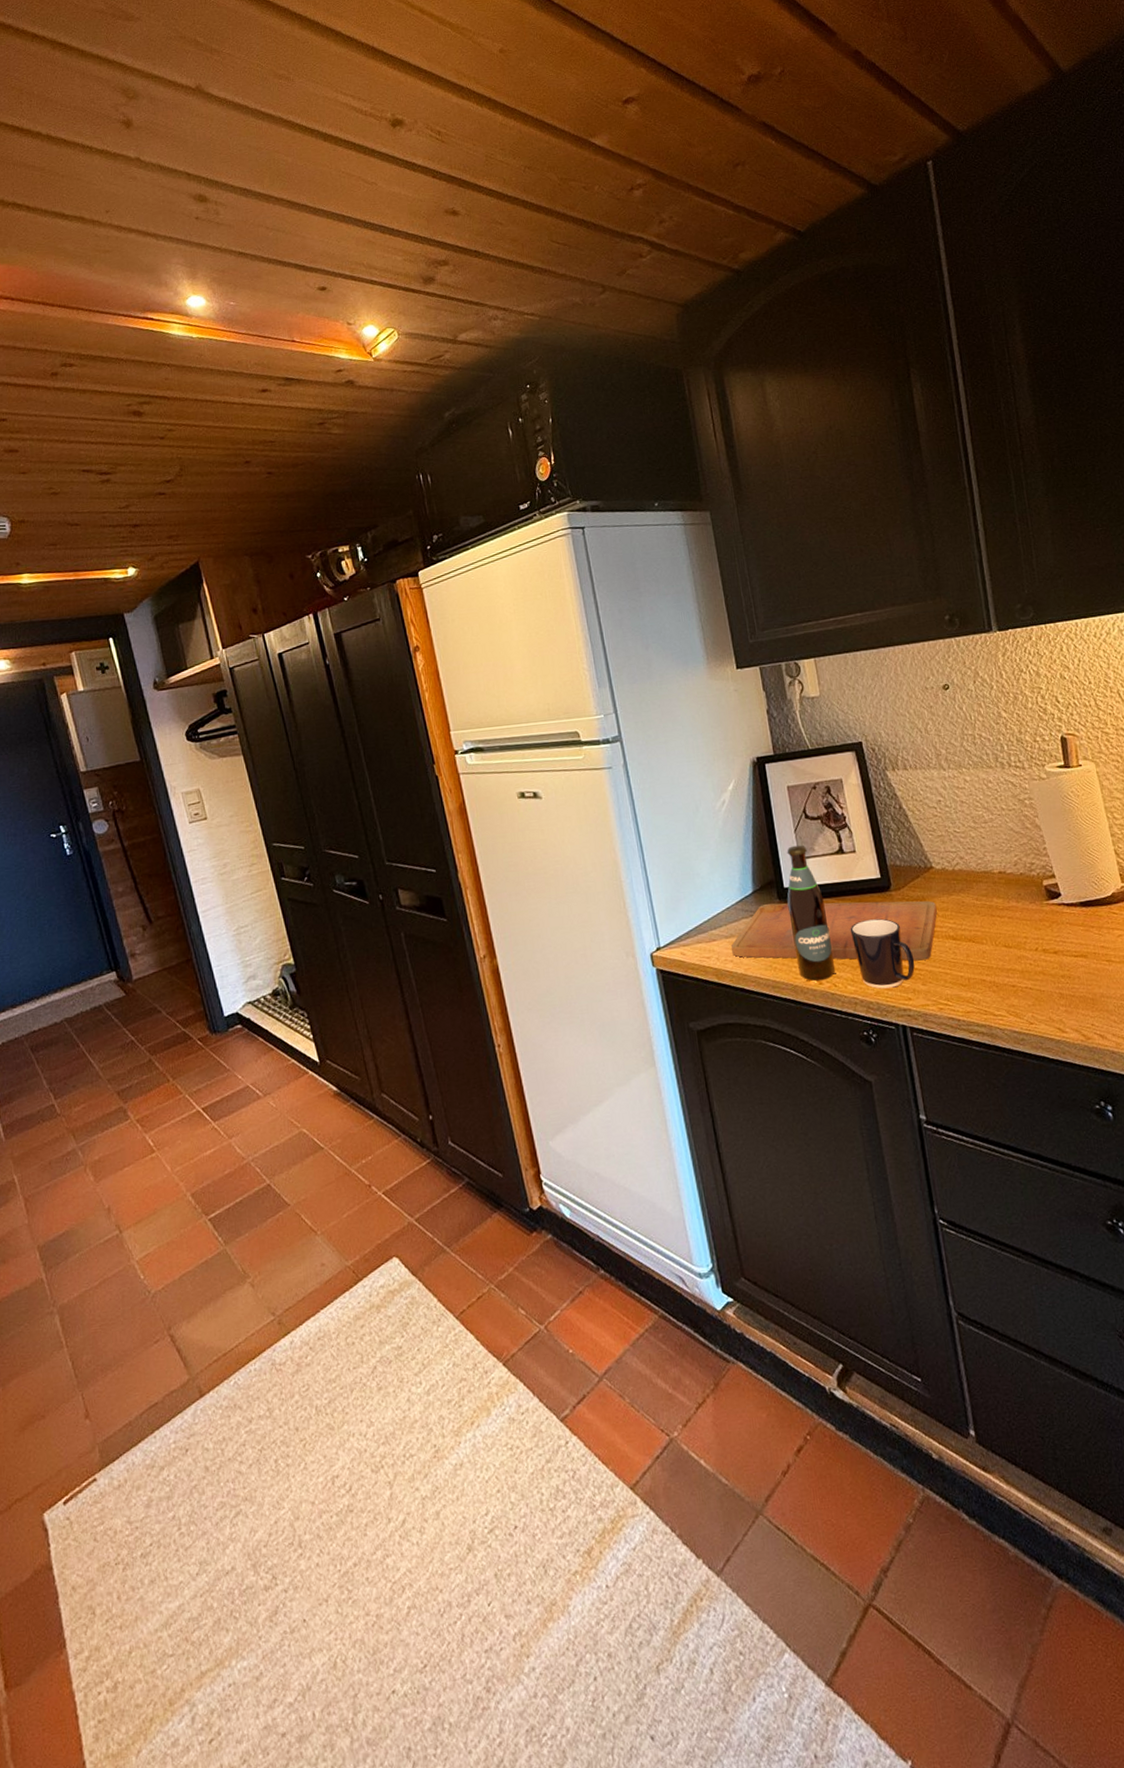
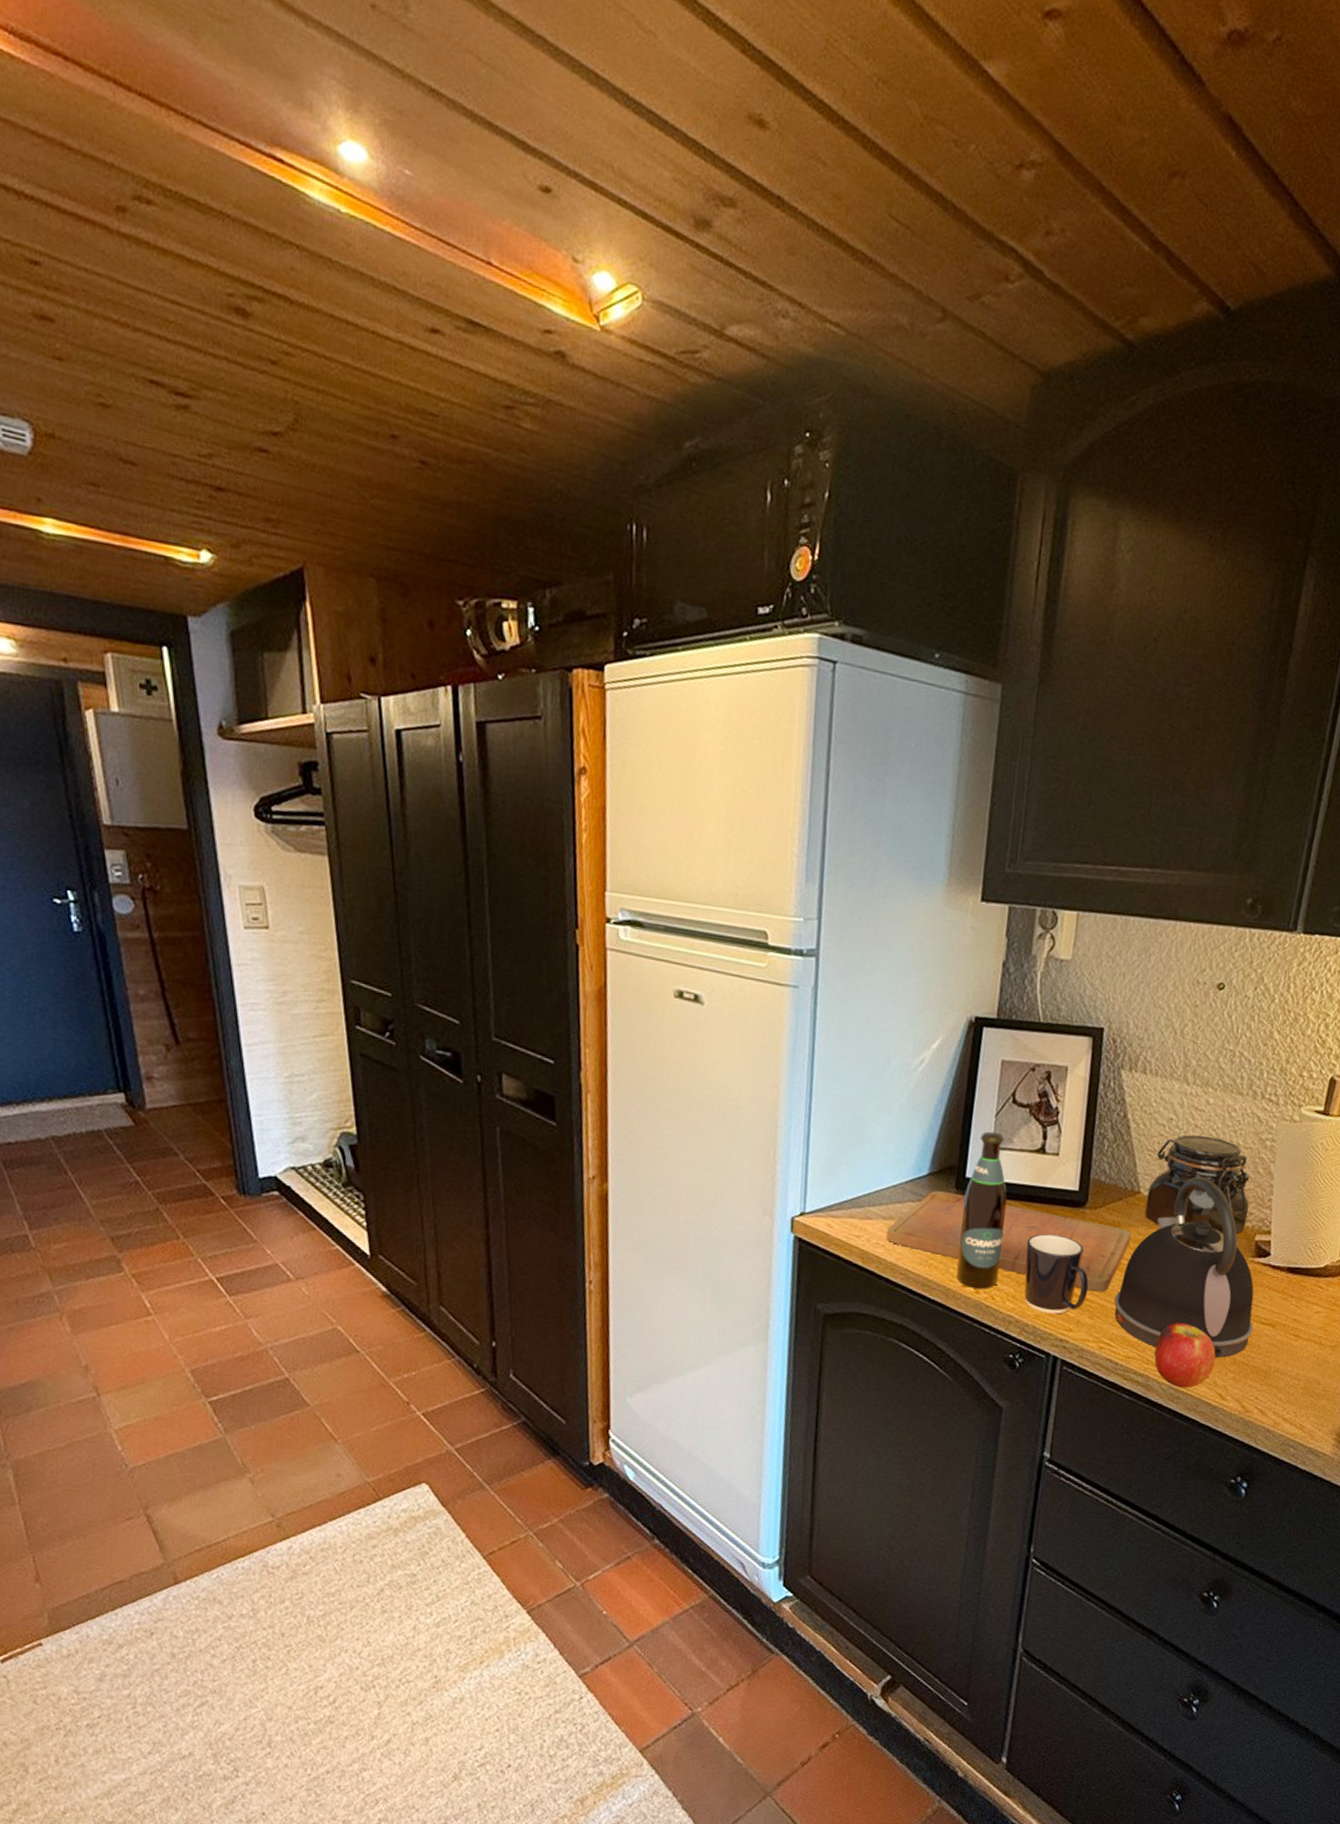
jar: none [937,807,1031,892] -> present [1144,1135,1250,1235]
kettle: none [939,842,1070,998] -> present [1114,1176,1254,1358]
fruit: none [986,970,1046,1030] -> present [1154,1322,1216,1389]

